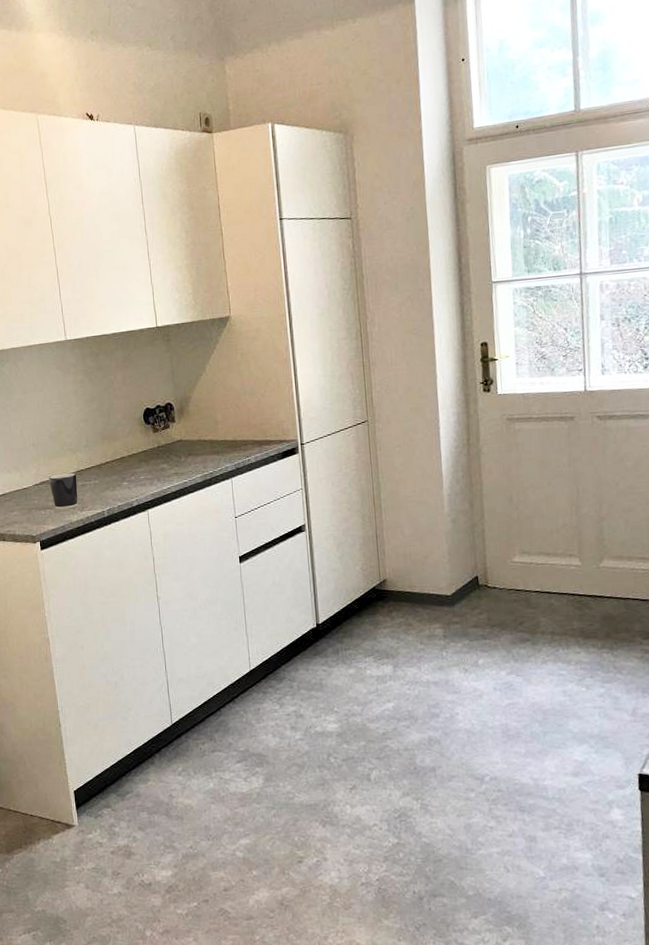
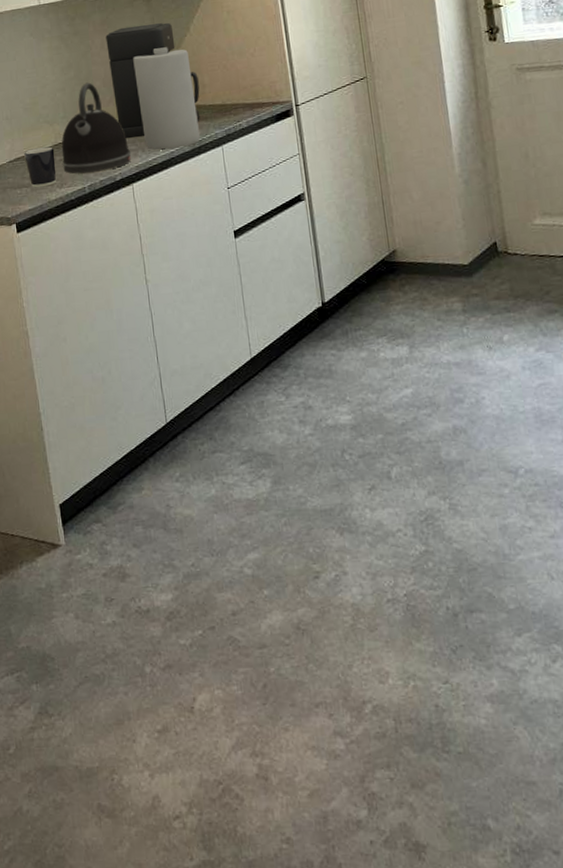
kettle: none [83,415,148,499] -> present [61,82,132,174]
coffee maker: none [127,362,213,469] -> present [106,22,200,139]
paper towel holder: none [152,385,211,480] -> present [133,47,200,151]

